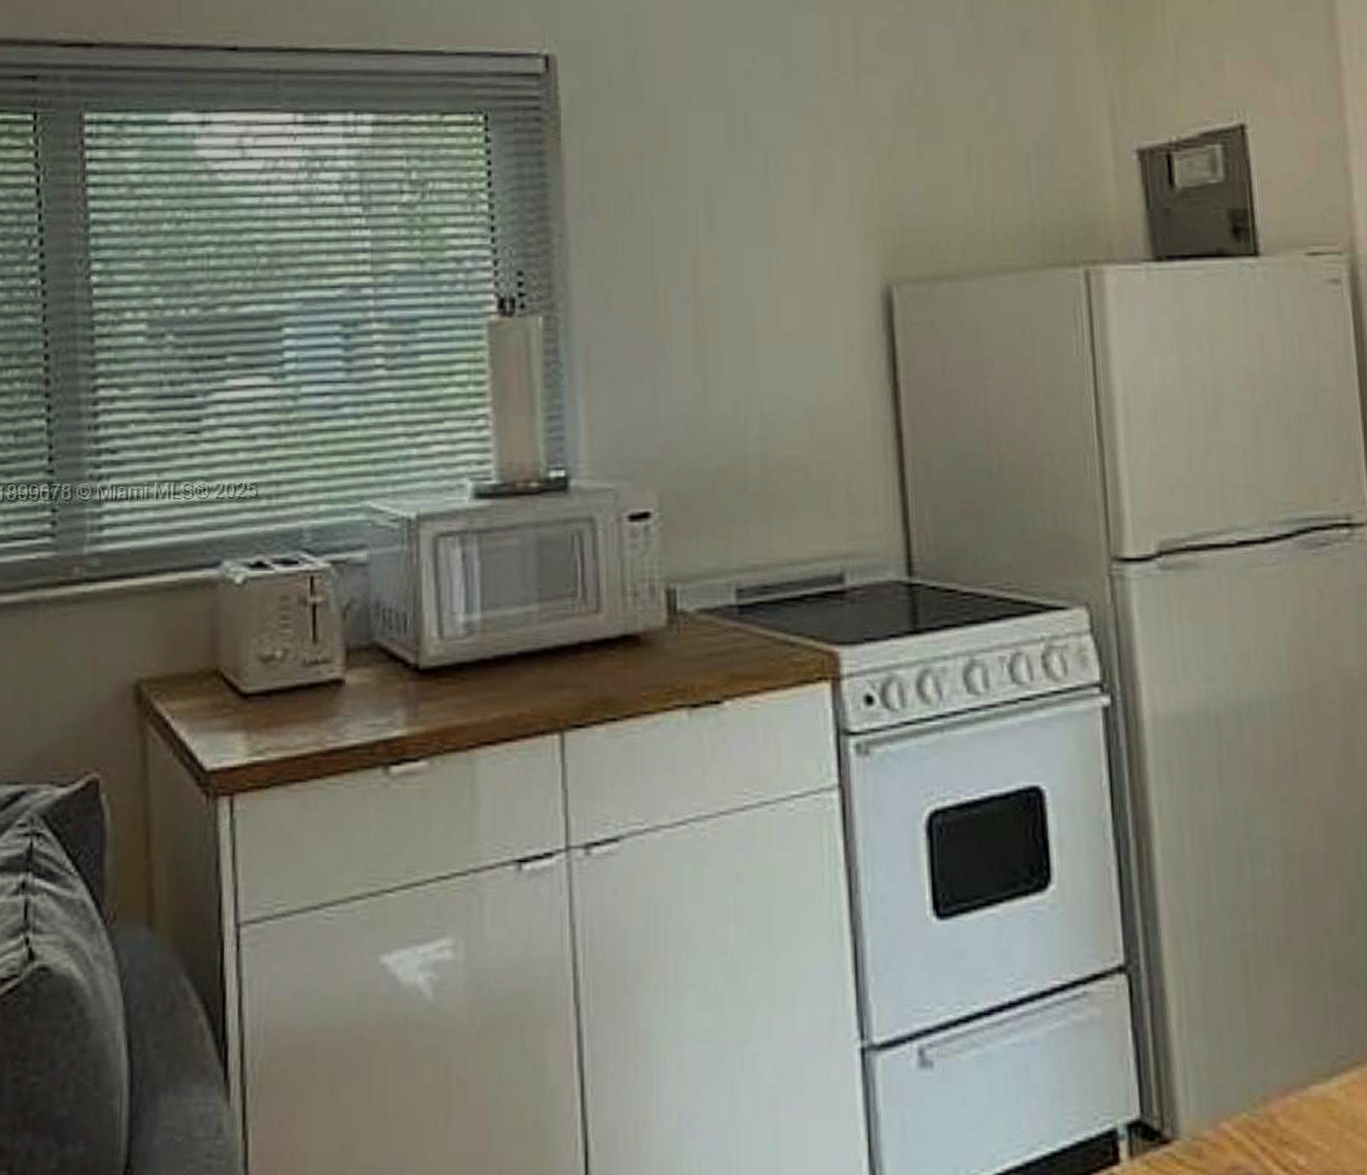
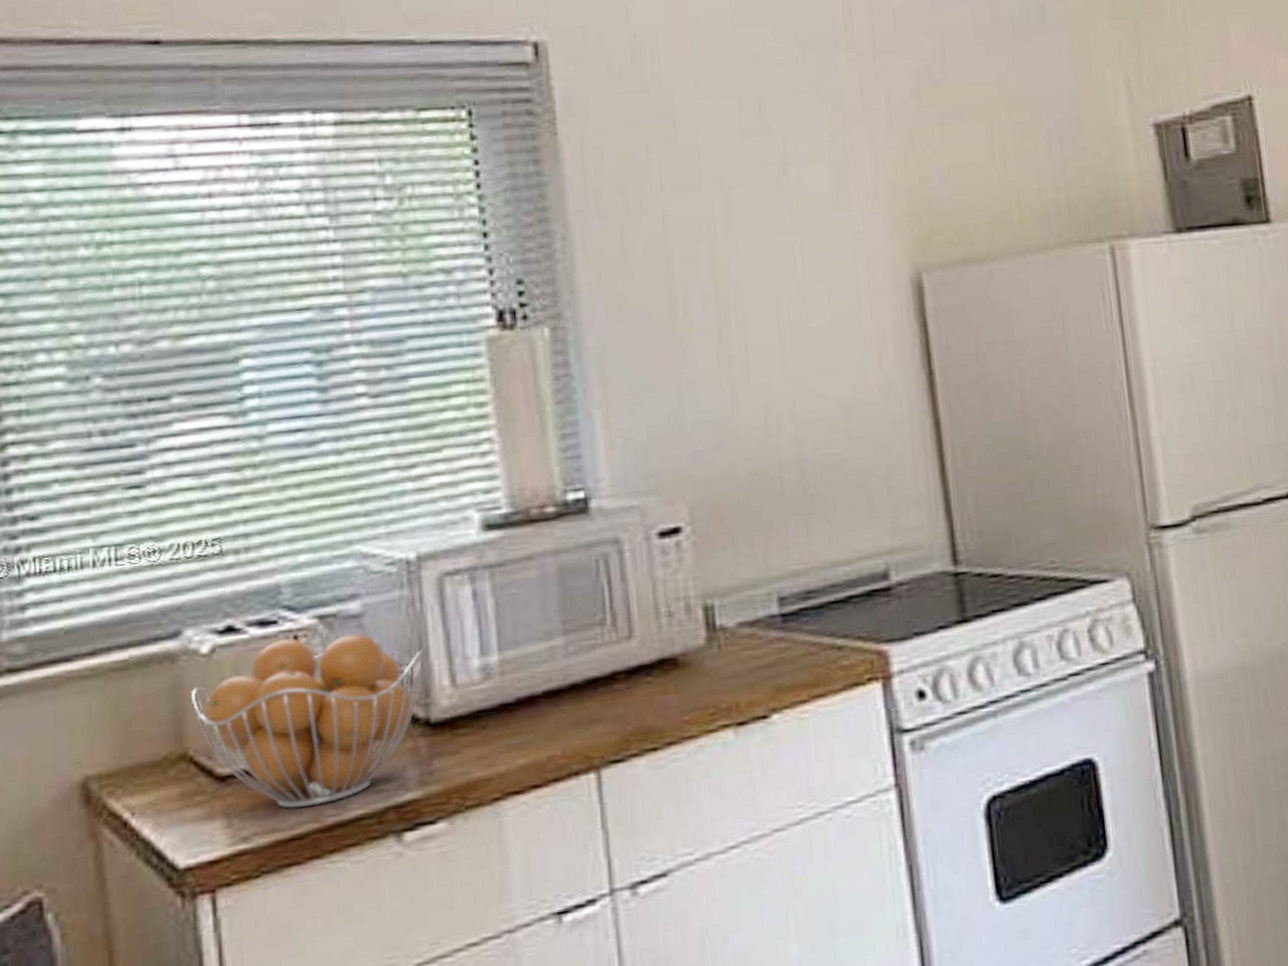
fruit basket: none [224,577,417,731] -> present [190,633,424,809]

